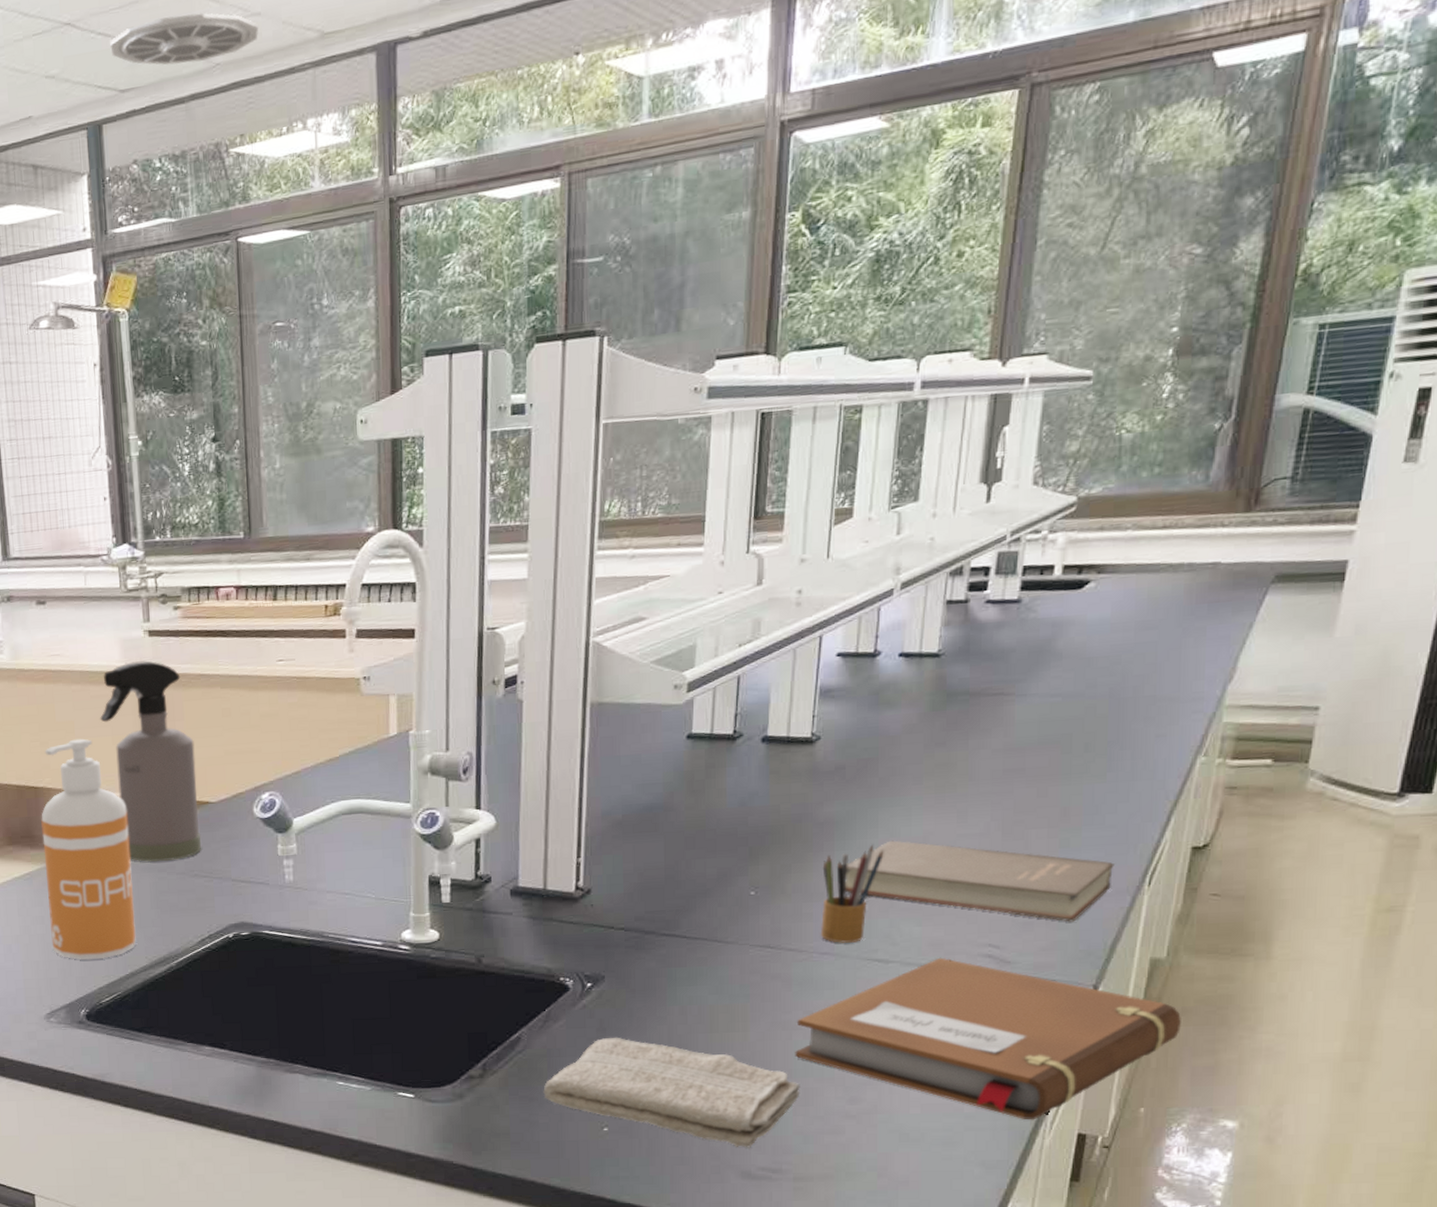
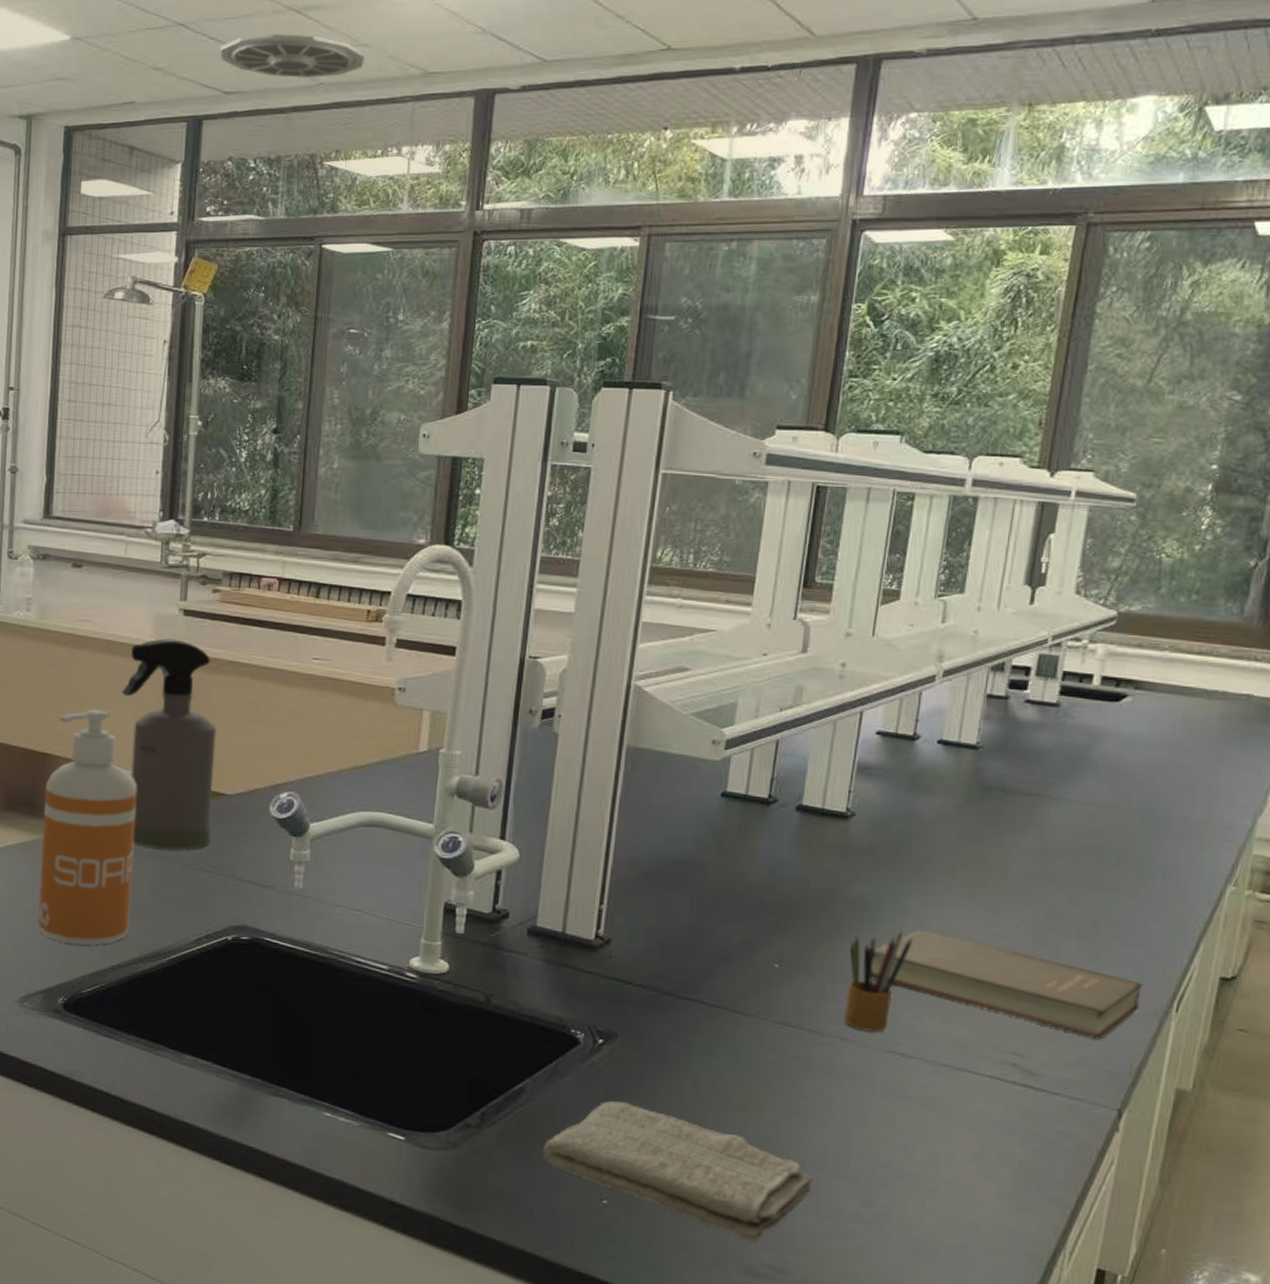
notebook: present [795,957,1181,1120] -> none [809,1059,1206,1249]

